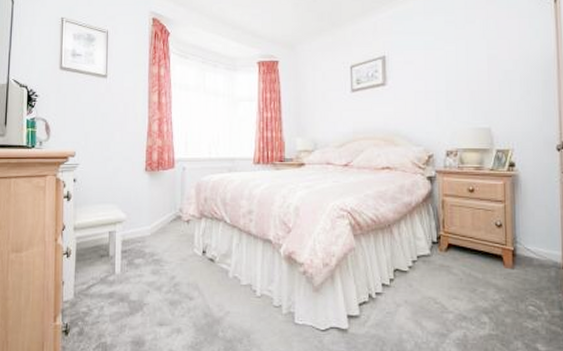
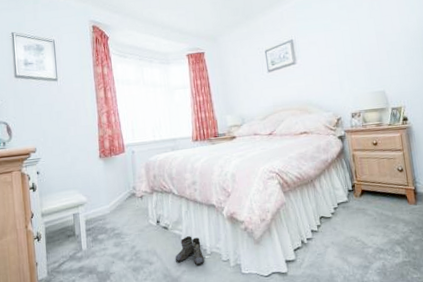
boots: none [219,273,254,308] -> present [175,236,206,266]

